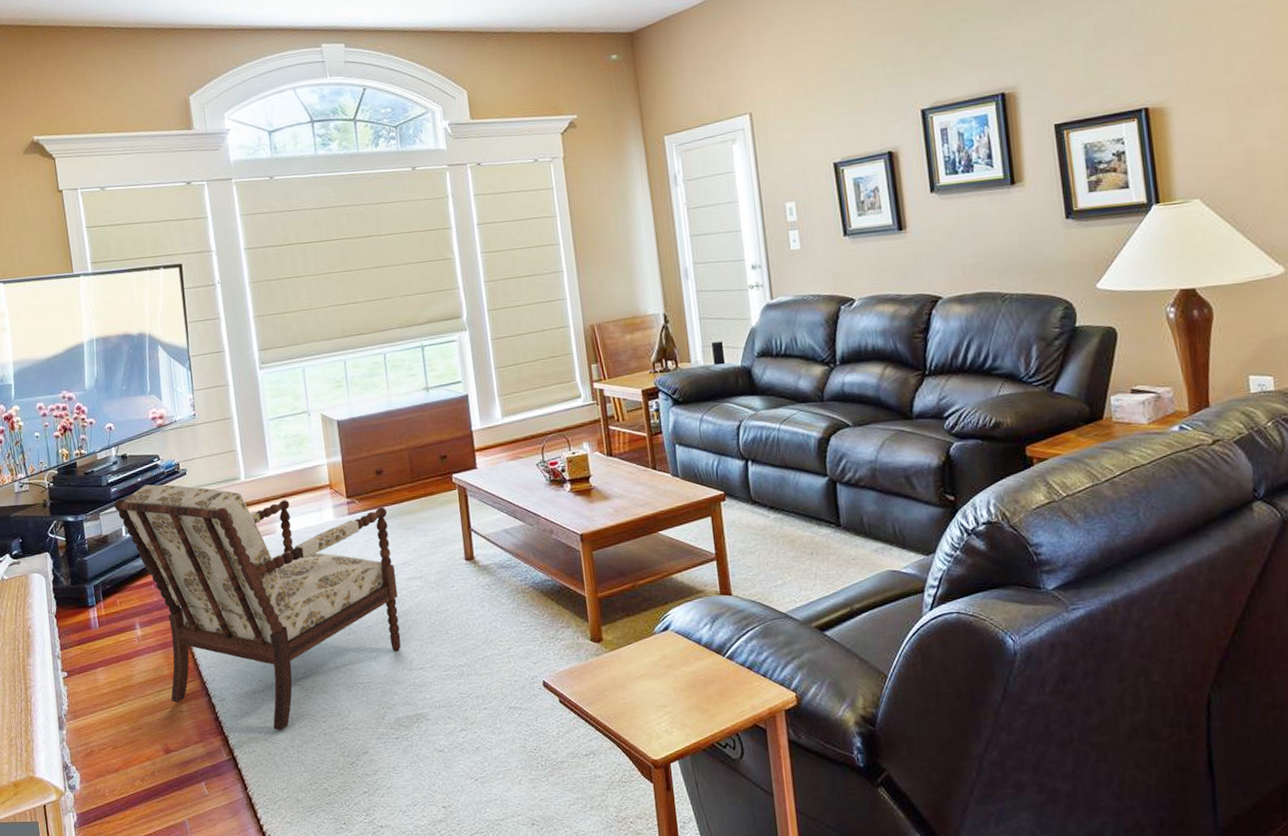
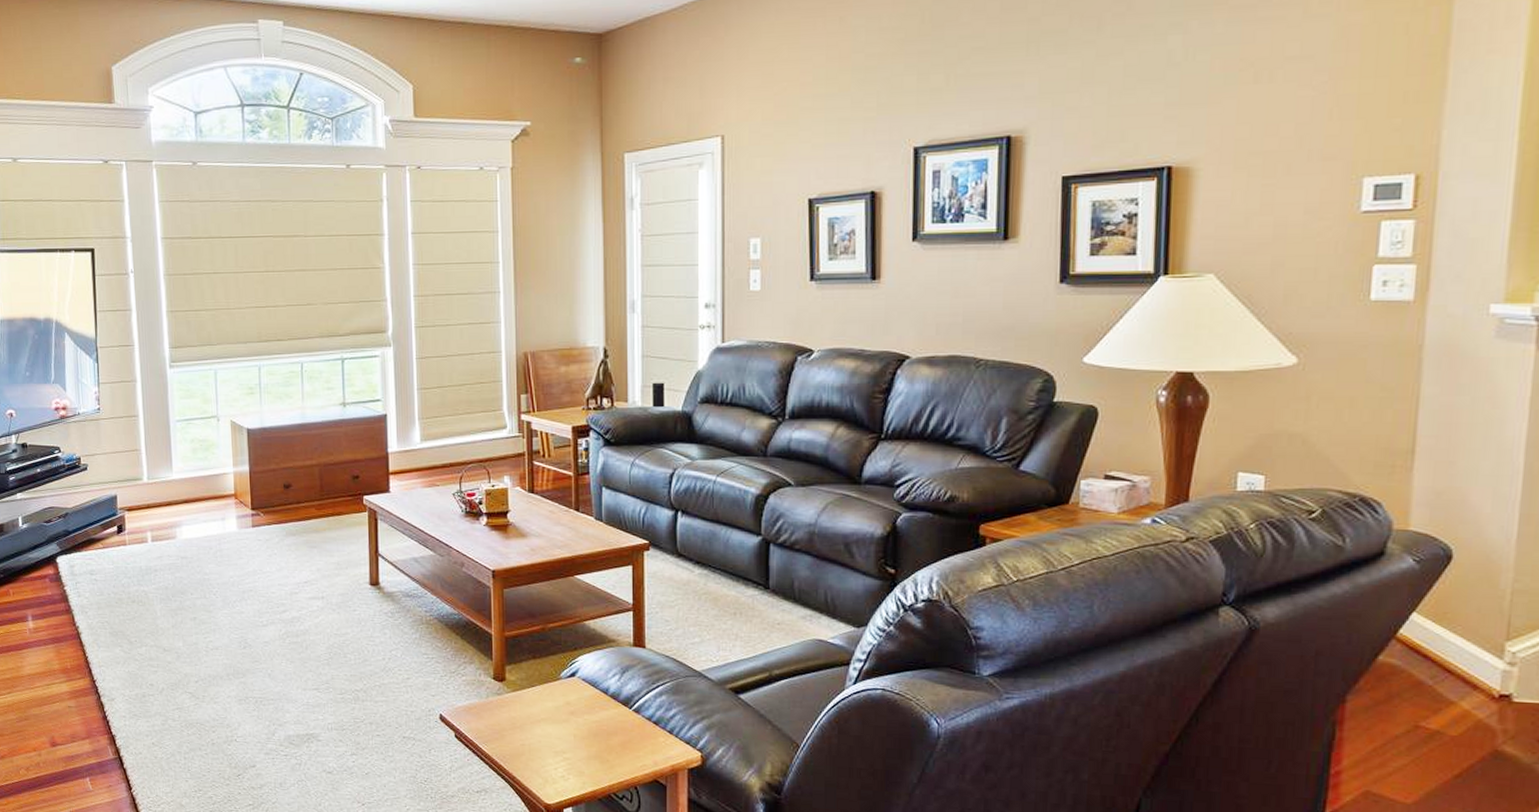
armchair: present [114,484,401,731] -> none [11,476,298,736]

